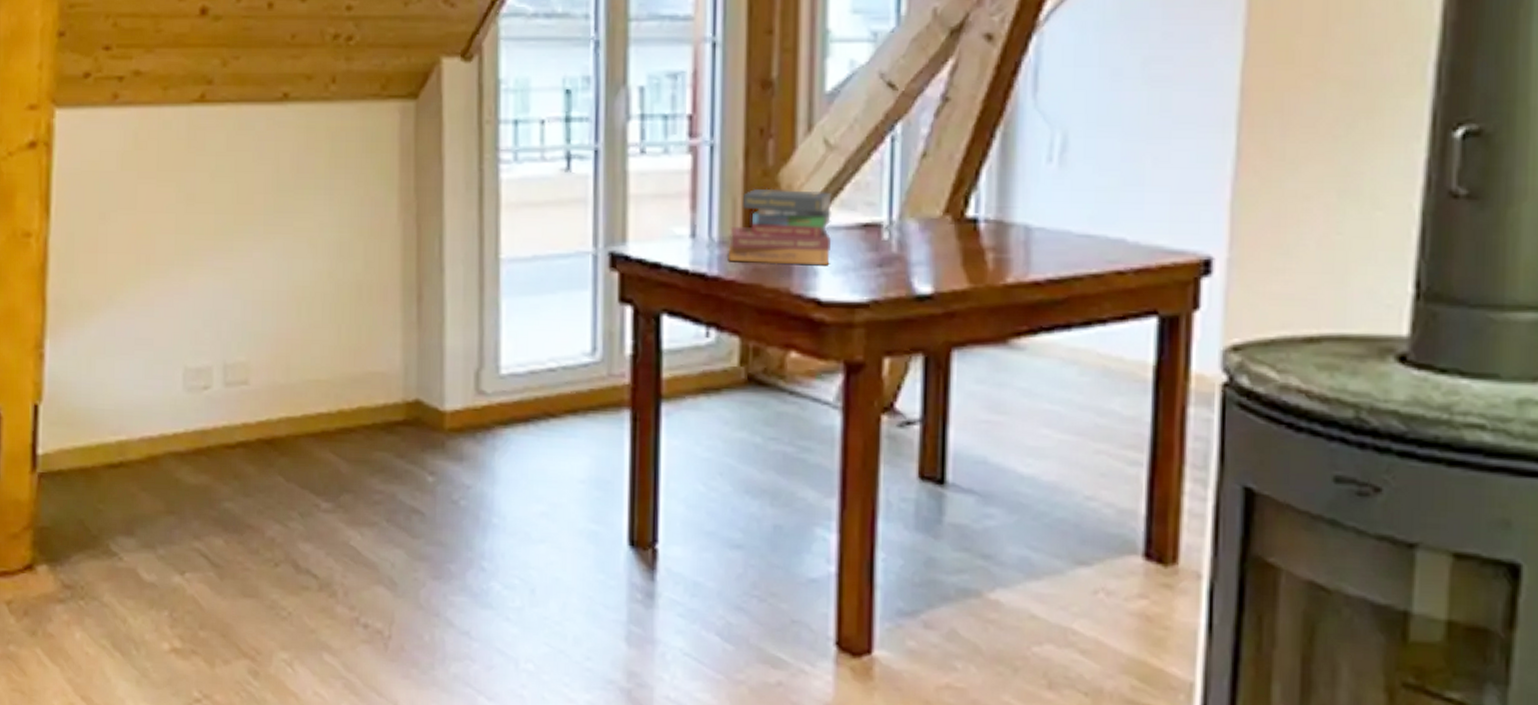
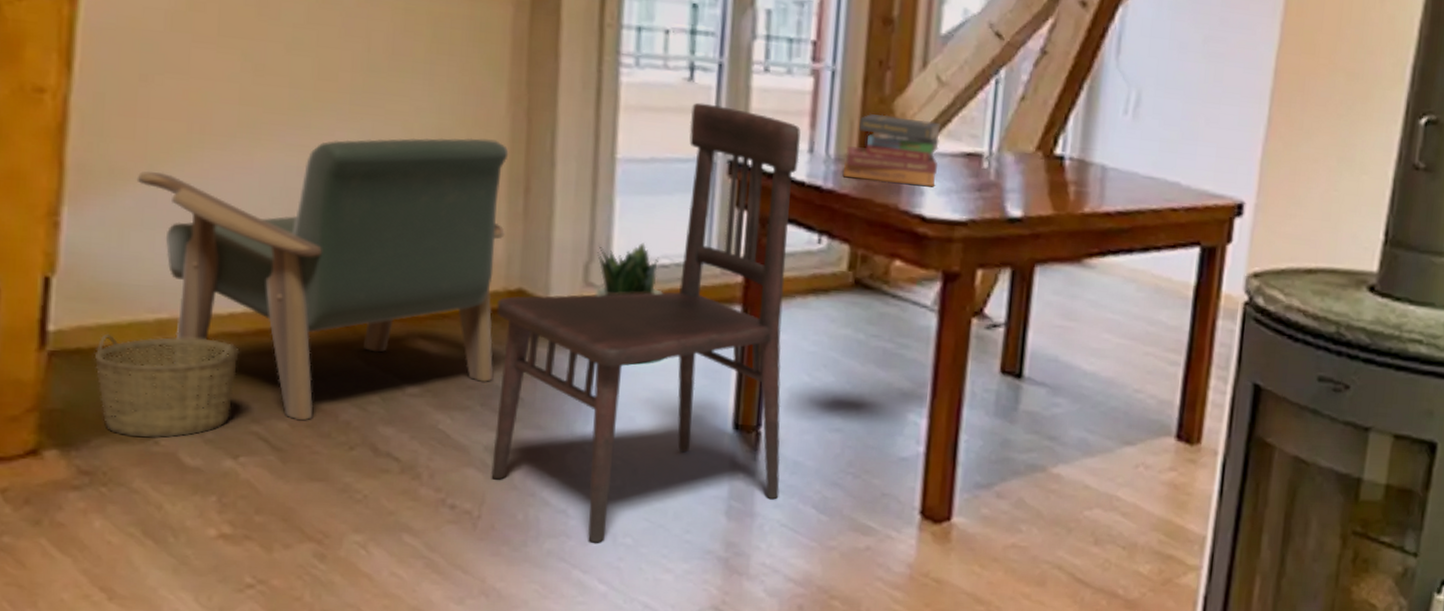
basket: none [71,456,183,554] -> present [93,334,240,438]
armchair: none [99,249,402,538] -> present [136,137,509,421]
dining chair: none [397,193,682,668] -> present [491,102,801,543]
planter: none [486,346,551,405] -> present [594,243,663,296]

